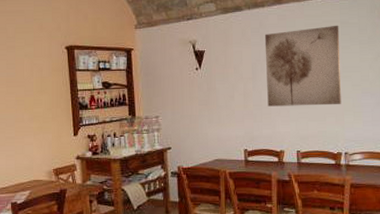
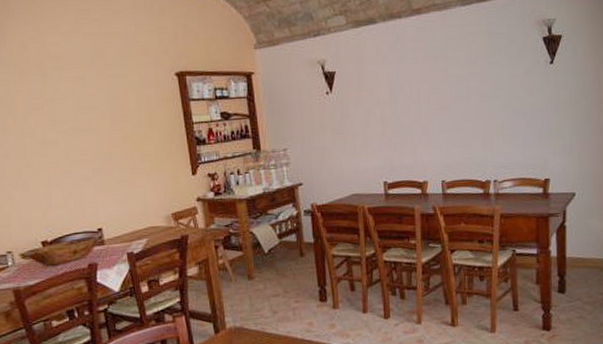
wall art: present [264,25,341,107] -> none [402,36,490,133]

